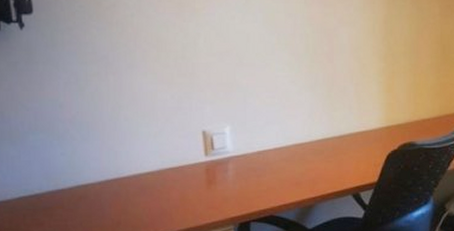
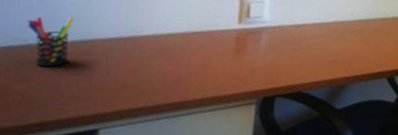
pen holder: none [30,166,70,212] -> present [27,17,74,68]

